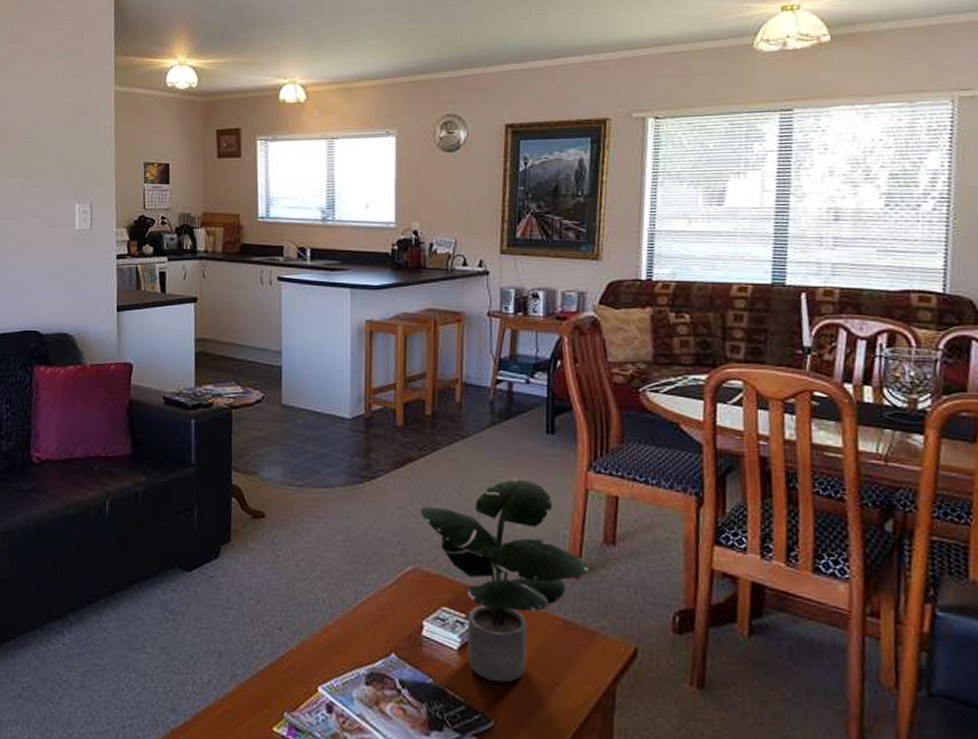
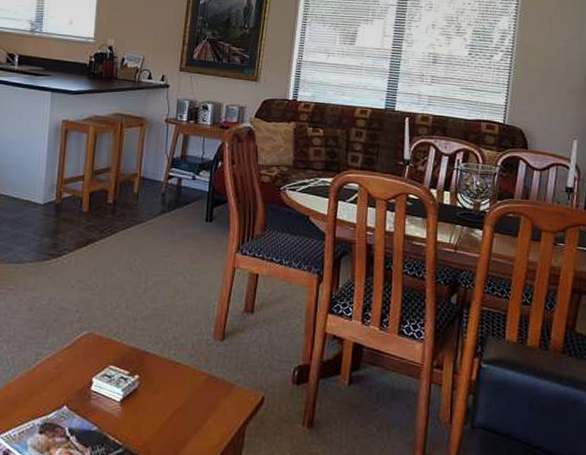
potted plant: present [419,479,589,683] -> none [96,258,232,428]

